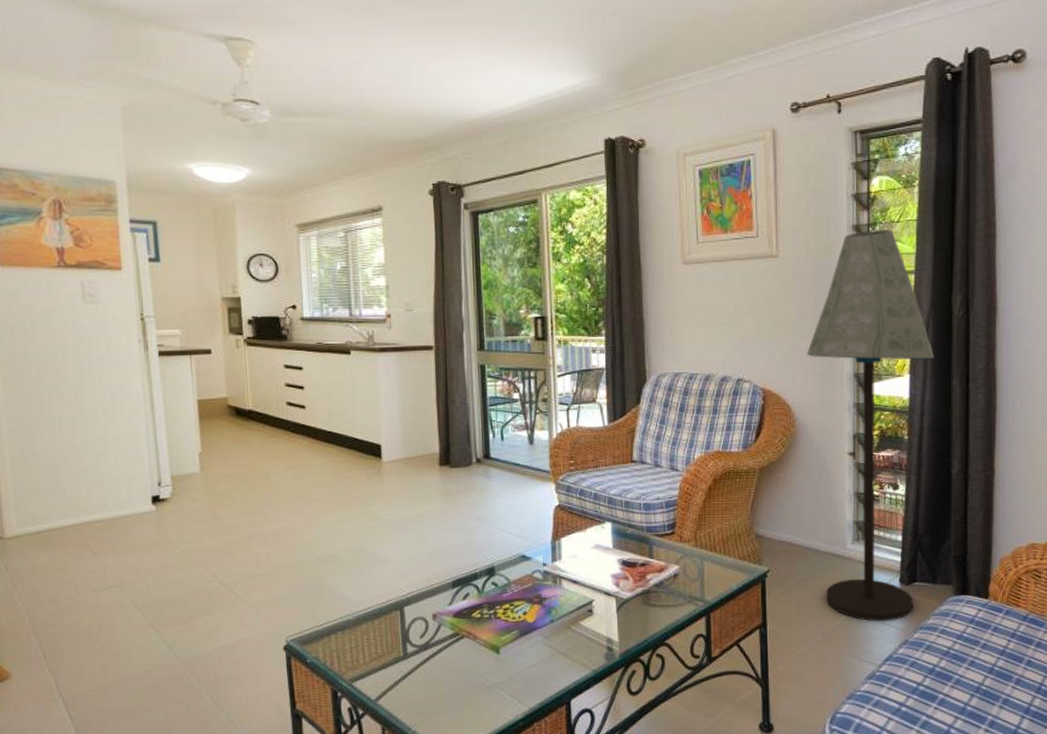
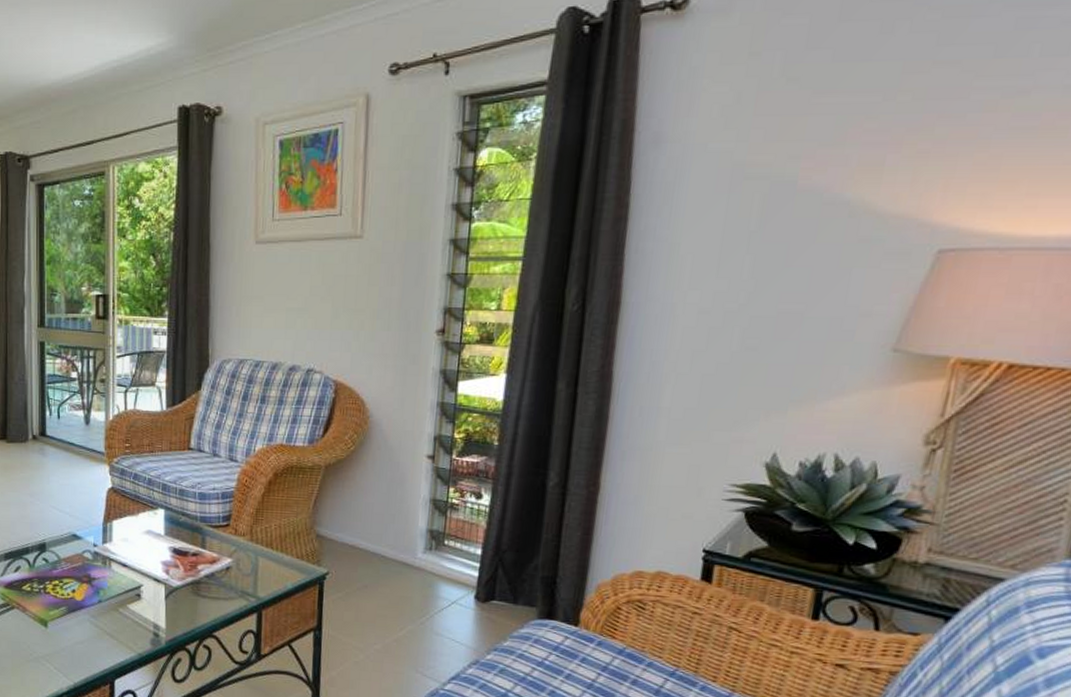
floor lamp: present [807,229,935,622] -> none [387,209,539,639]

